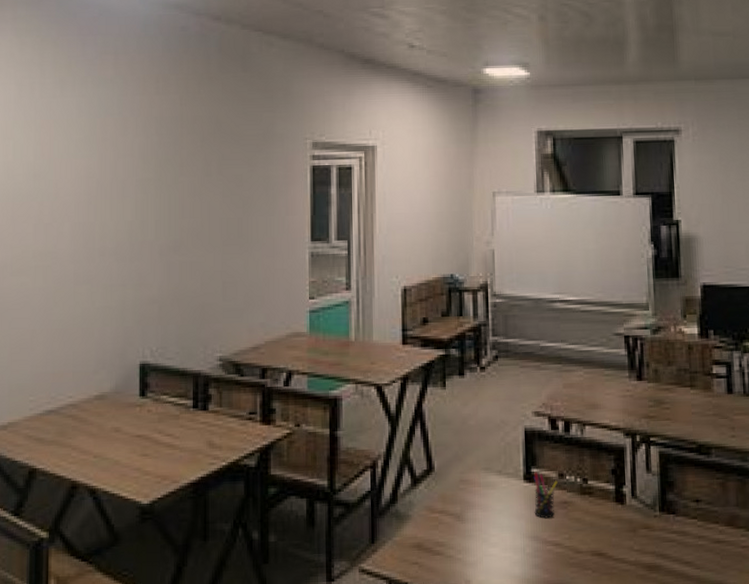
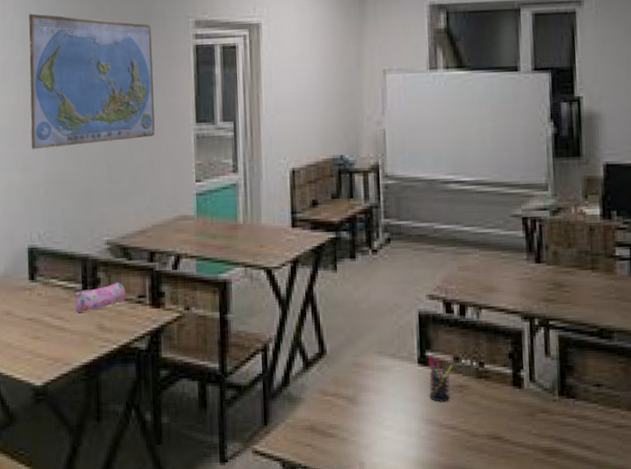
world map: none [147,133,270,266] -> present [29,13,155,150]
pencil case: none [185,398,236,430] -> present [75,282,125,313]

